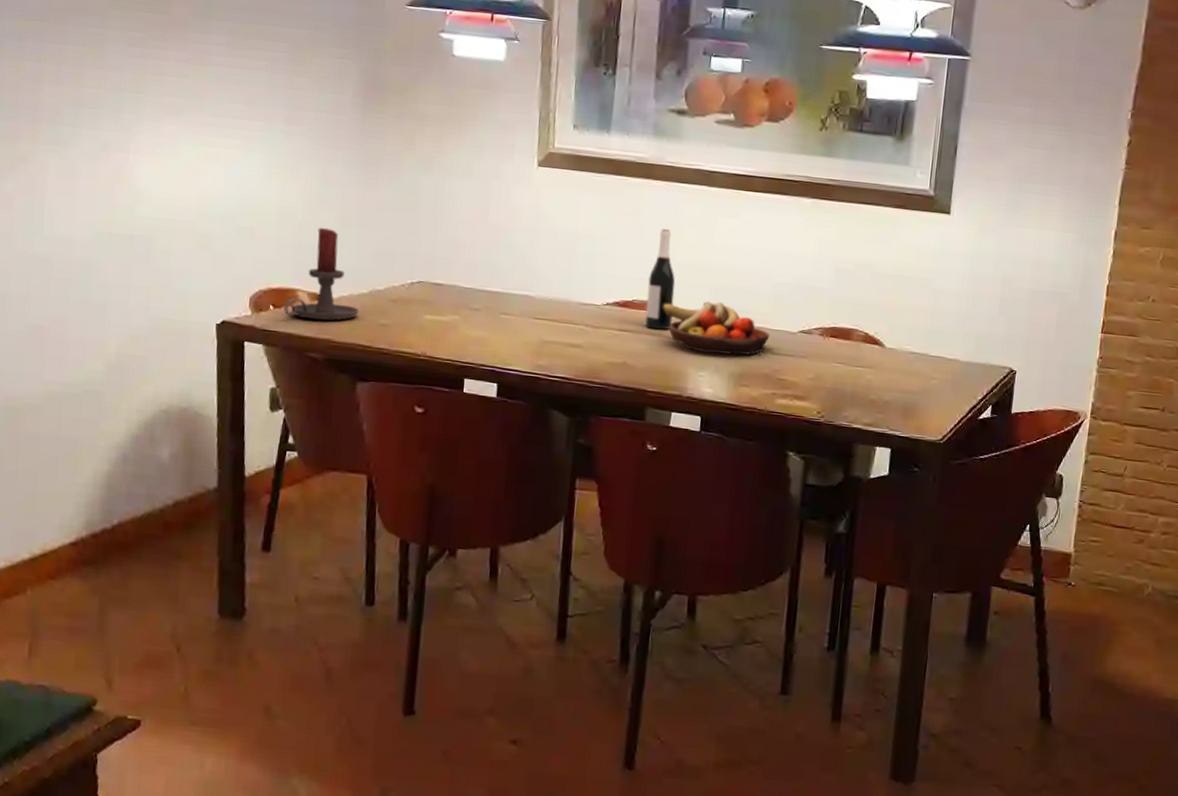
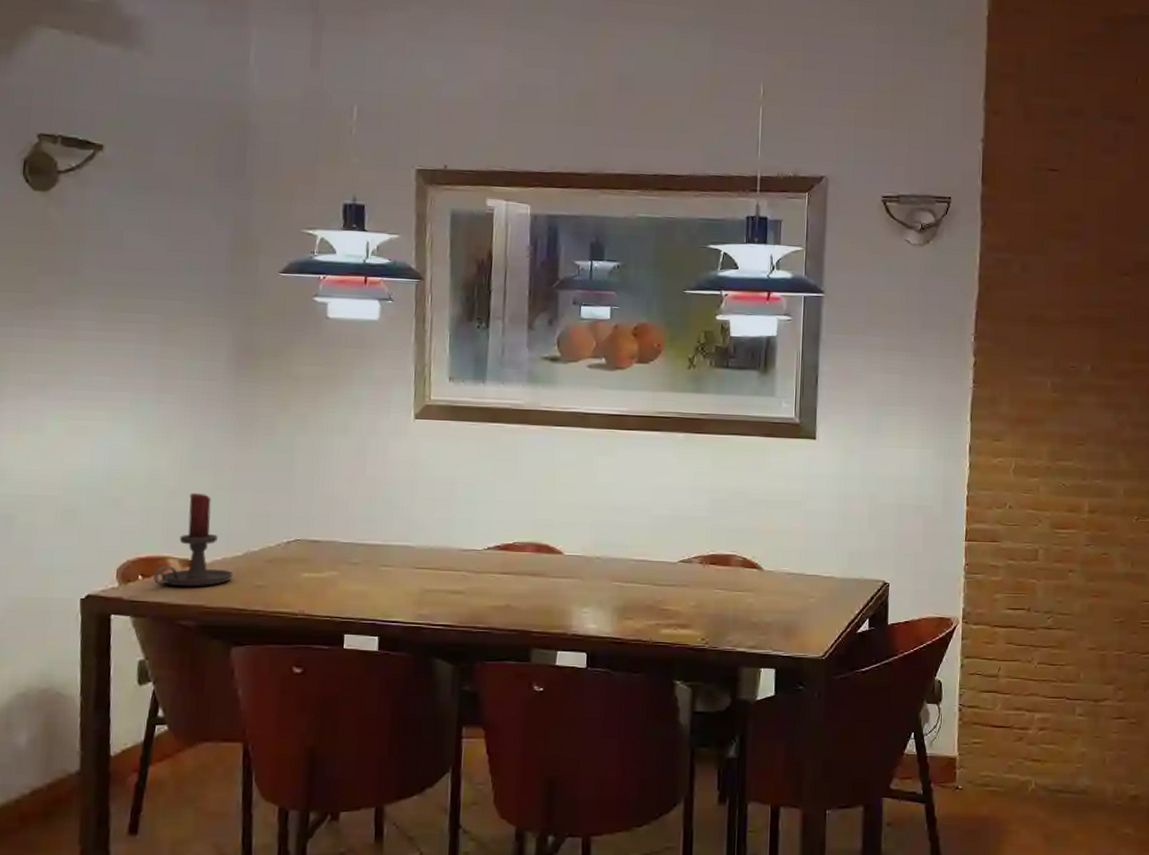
wine bottle: present [645,229,676,330] -> none [527,471,556,570]
fruit bowl: present [662,301,770,356] -> none [543,538,651,590]

